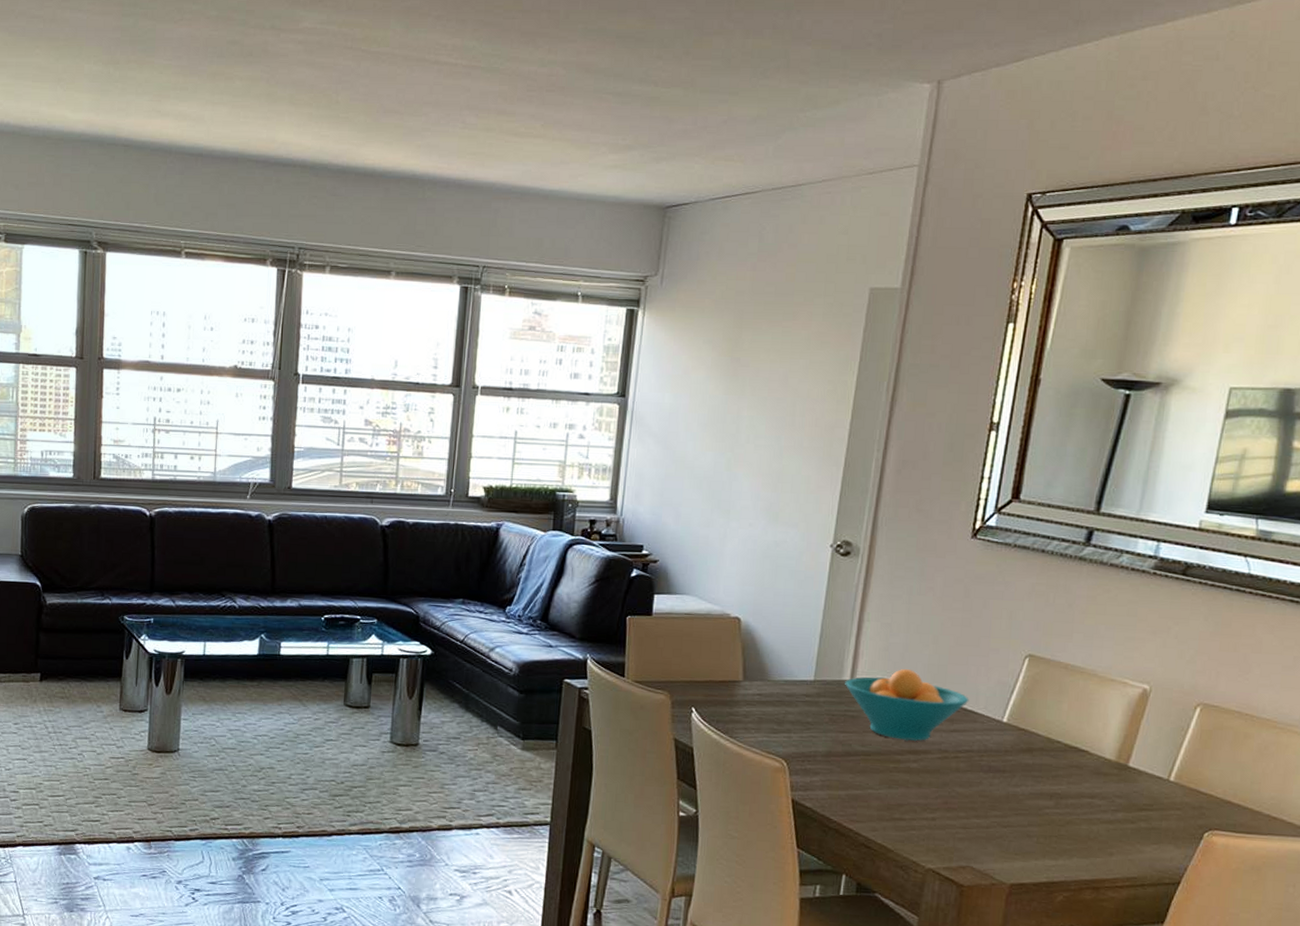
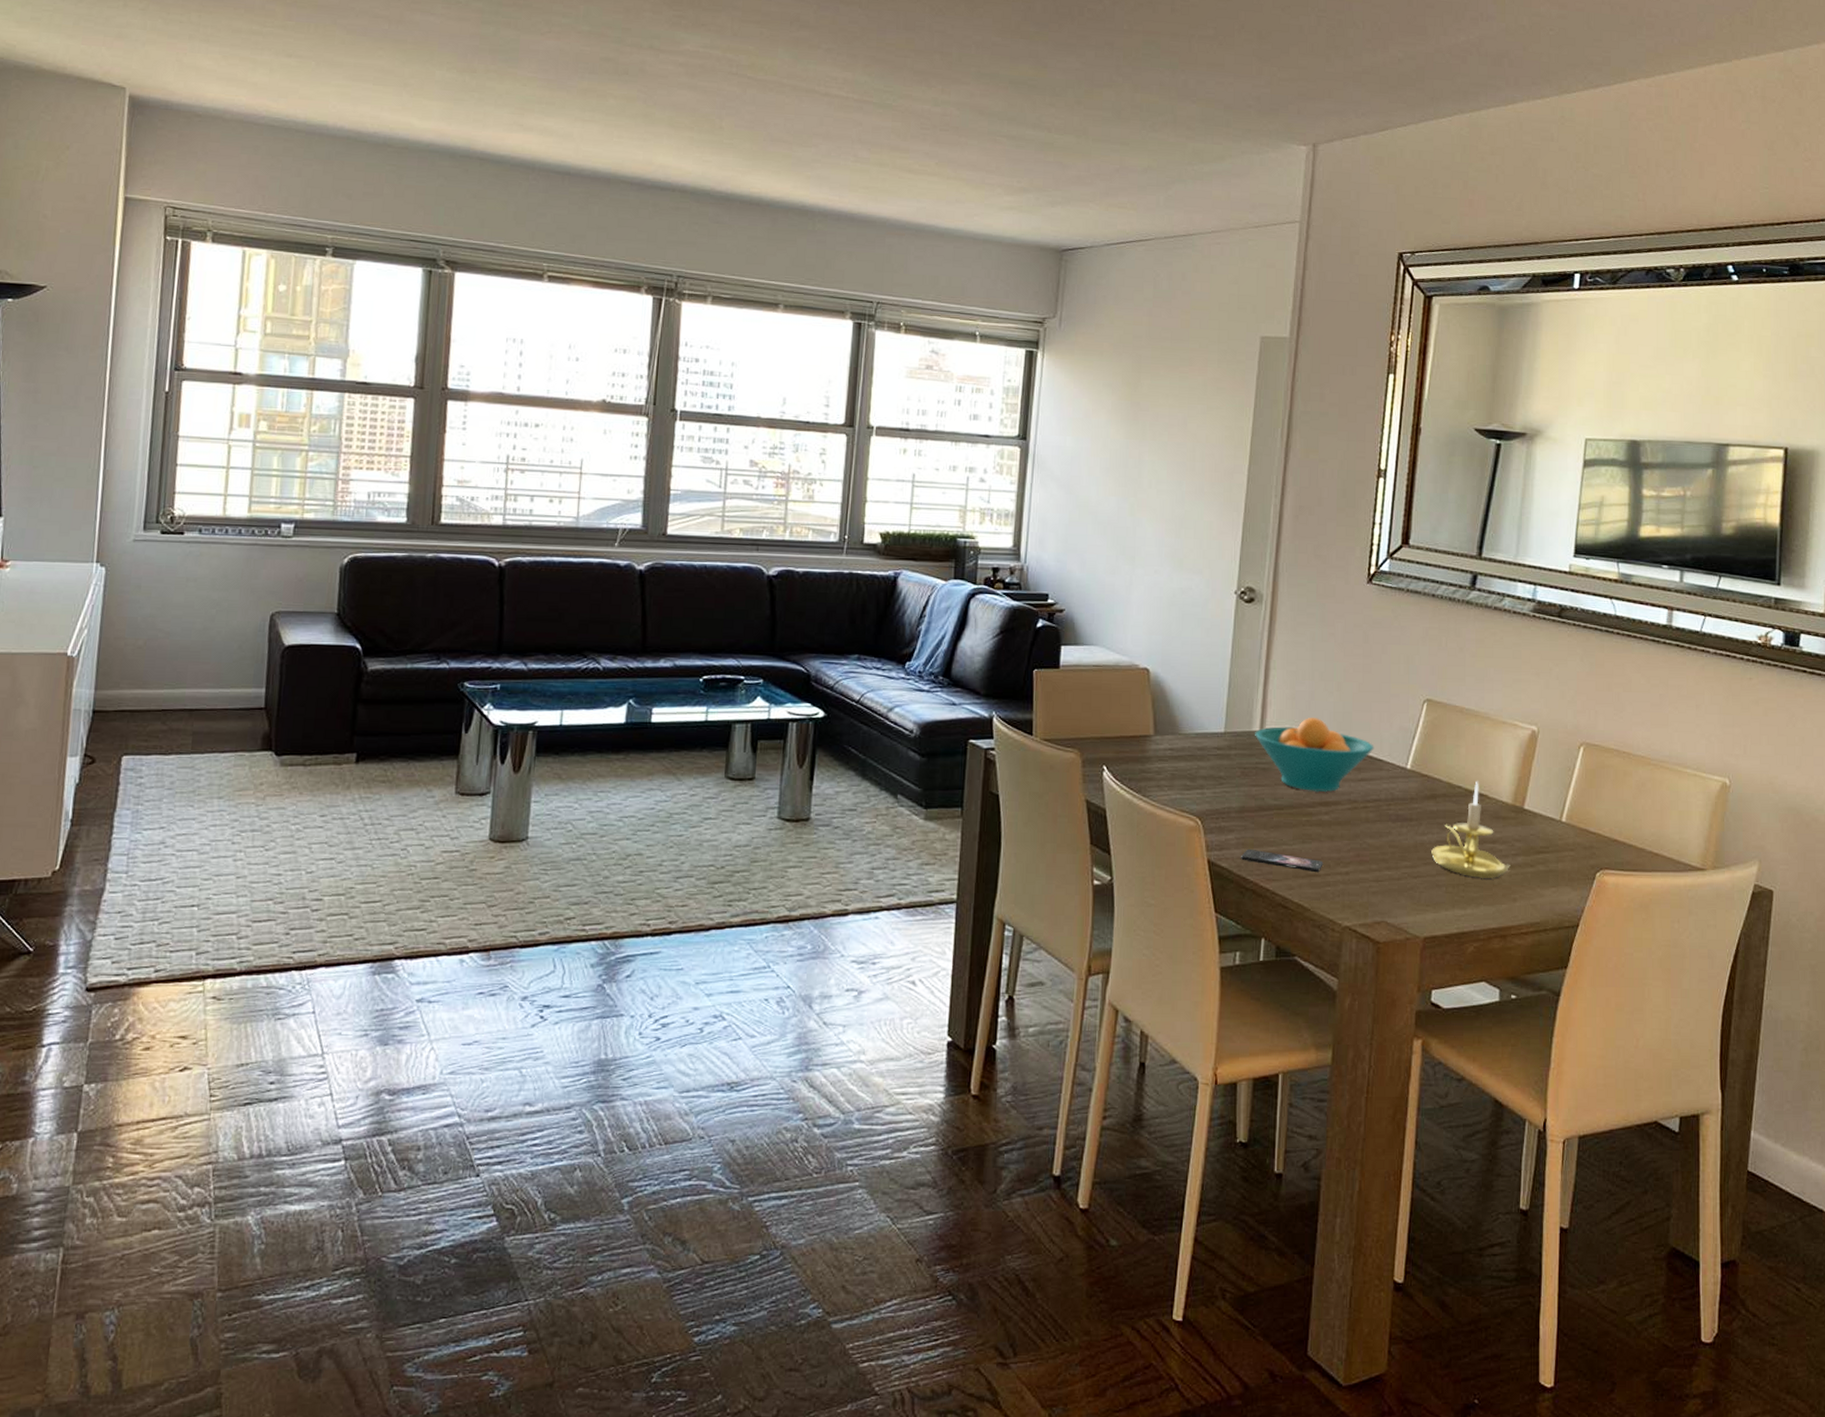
smartphone: none [824,790,910,817] -> present [1240,848,1324,873]
candle holder: none [1024,737,1109,833] -> present [1431,781,1510,879]

